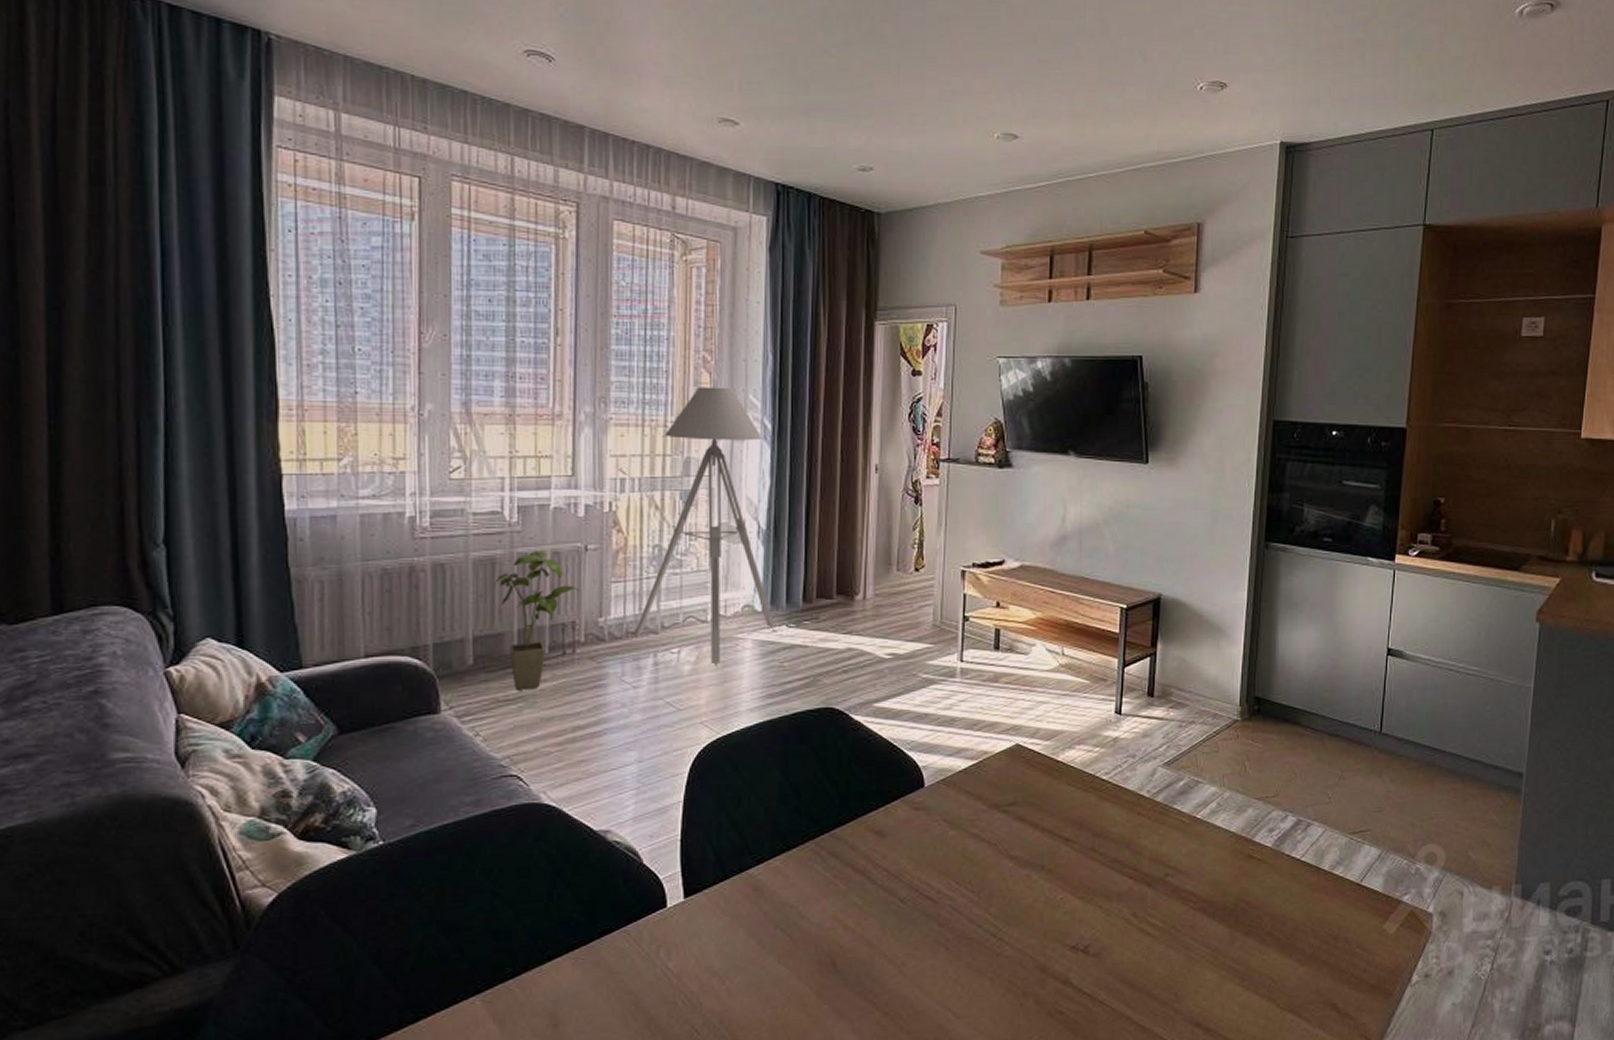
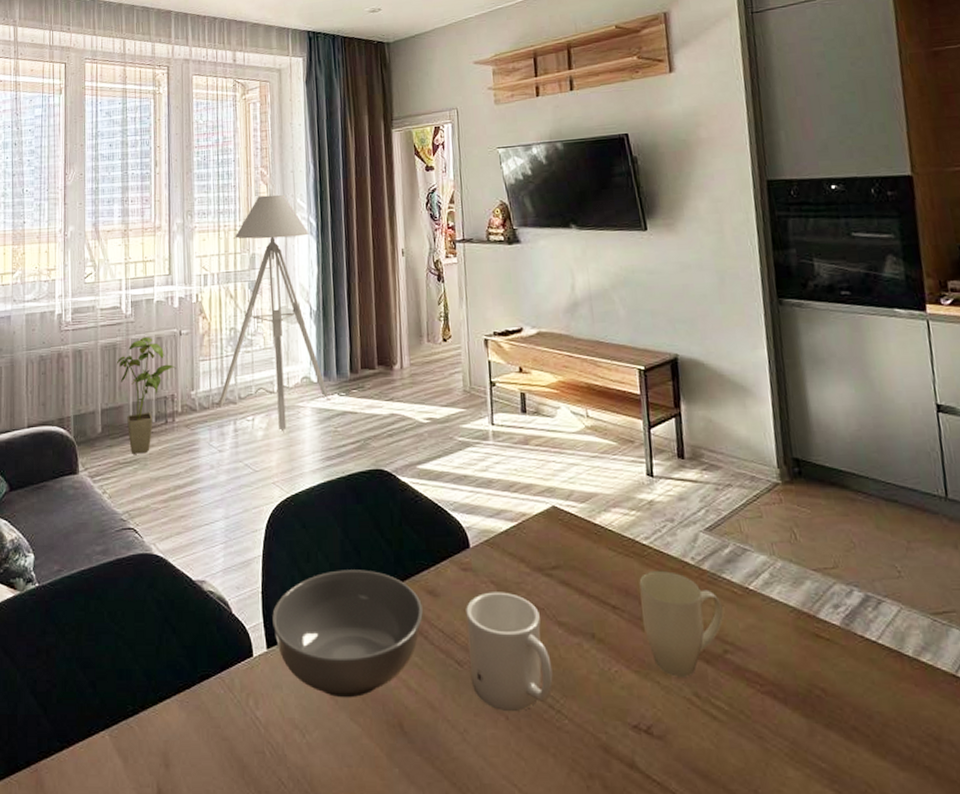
bowl: none [692,812,867,943] -> present [272,569,423,698]
mug: none [913,829,998,944] -> present [465,592,553,712]
mug: none [1092,804,1170,900] -> present [639,571,724,677]

